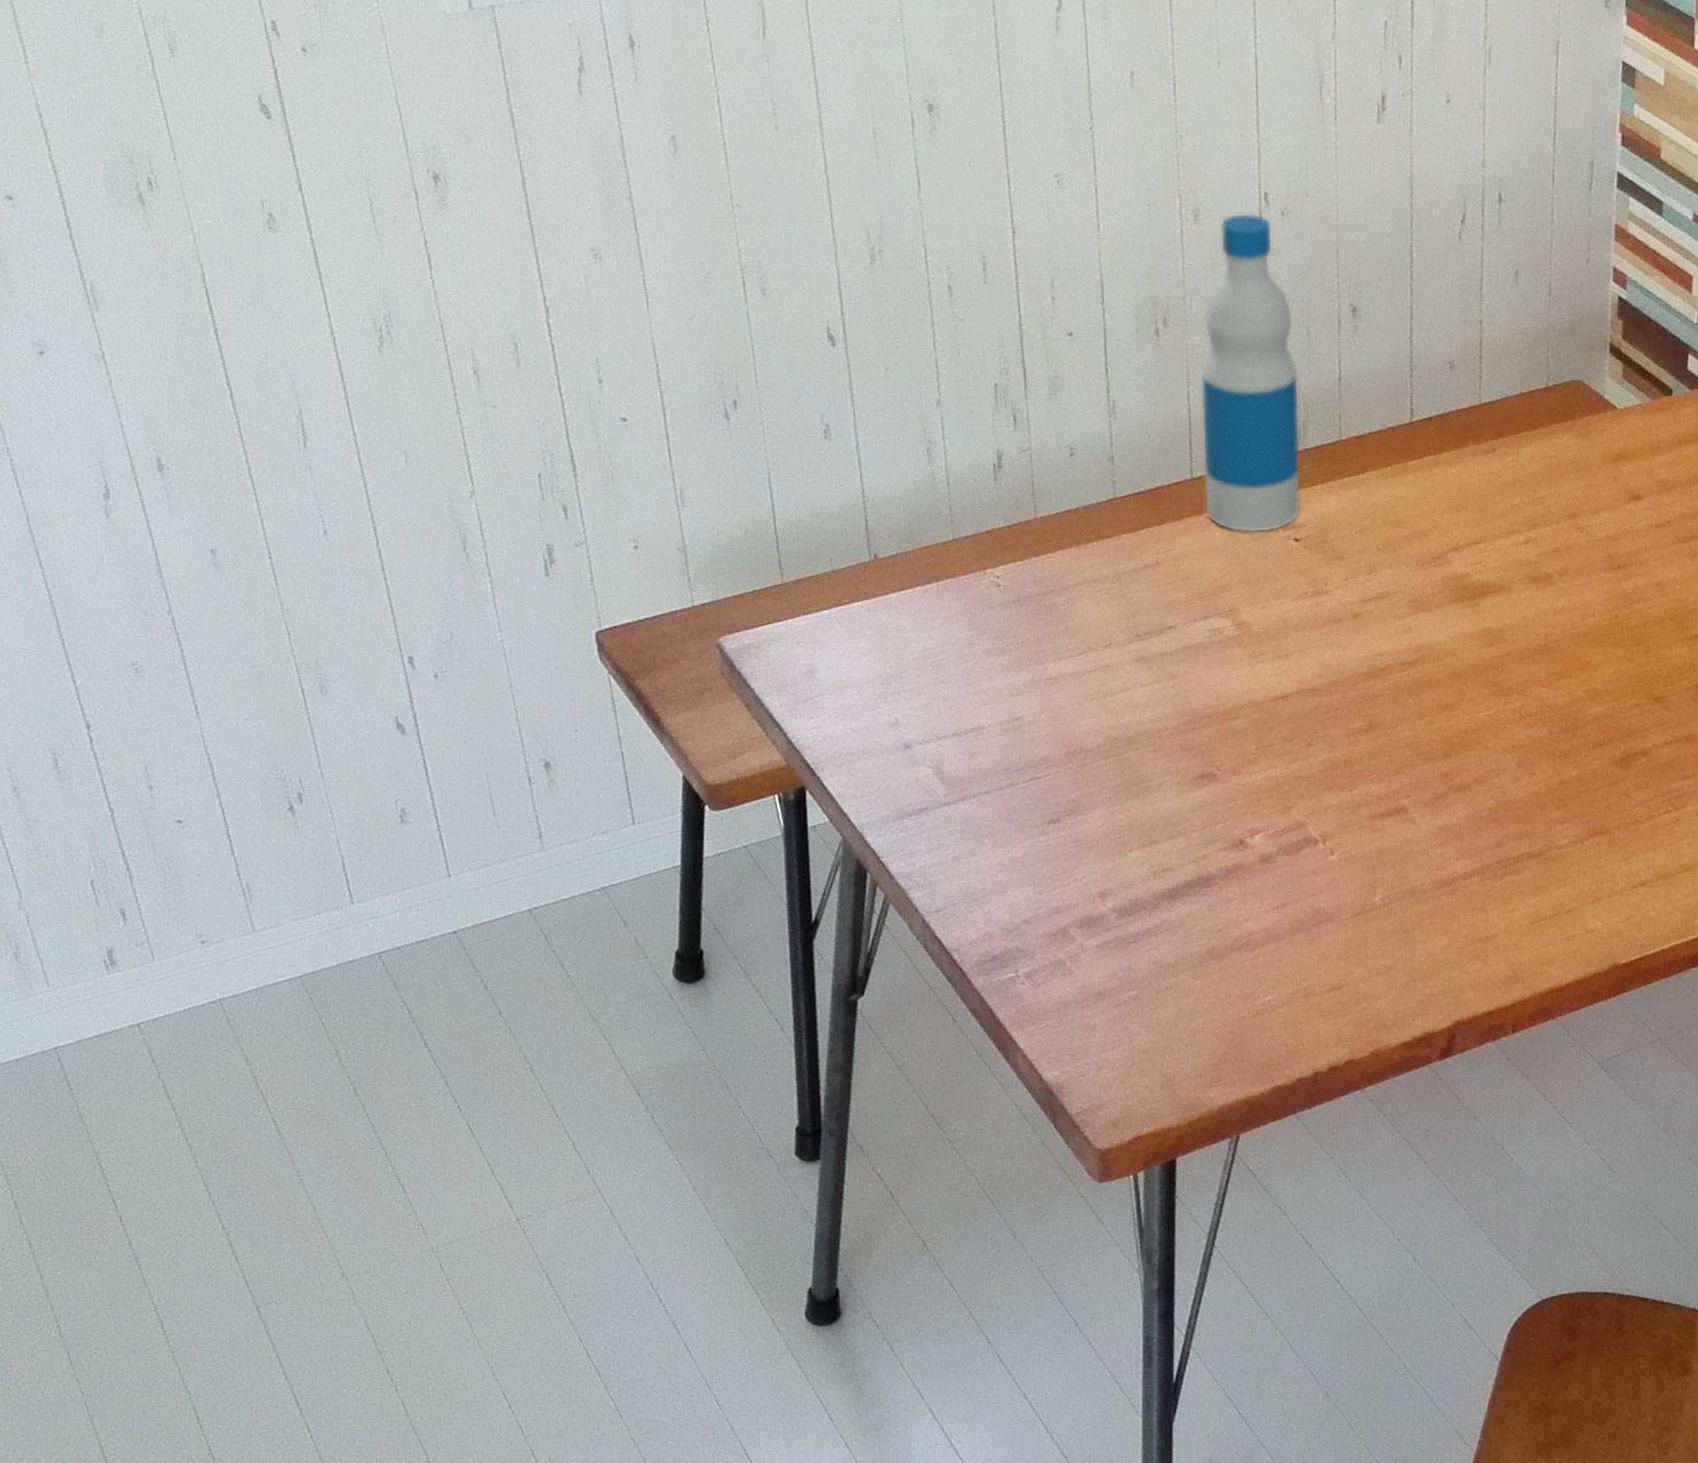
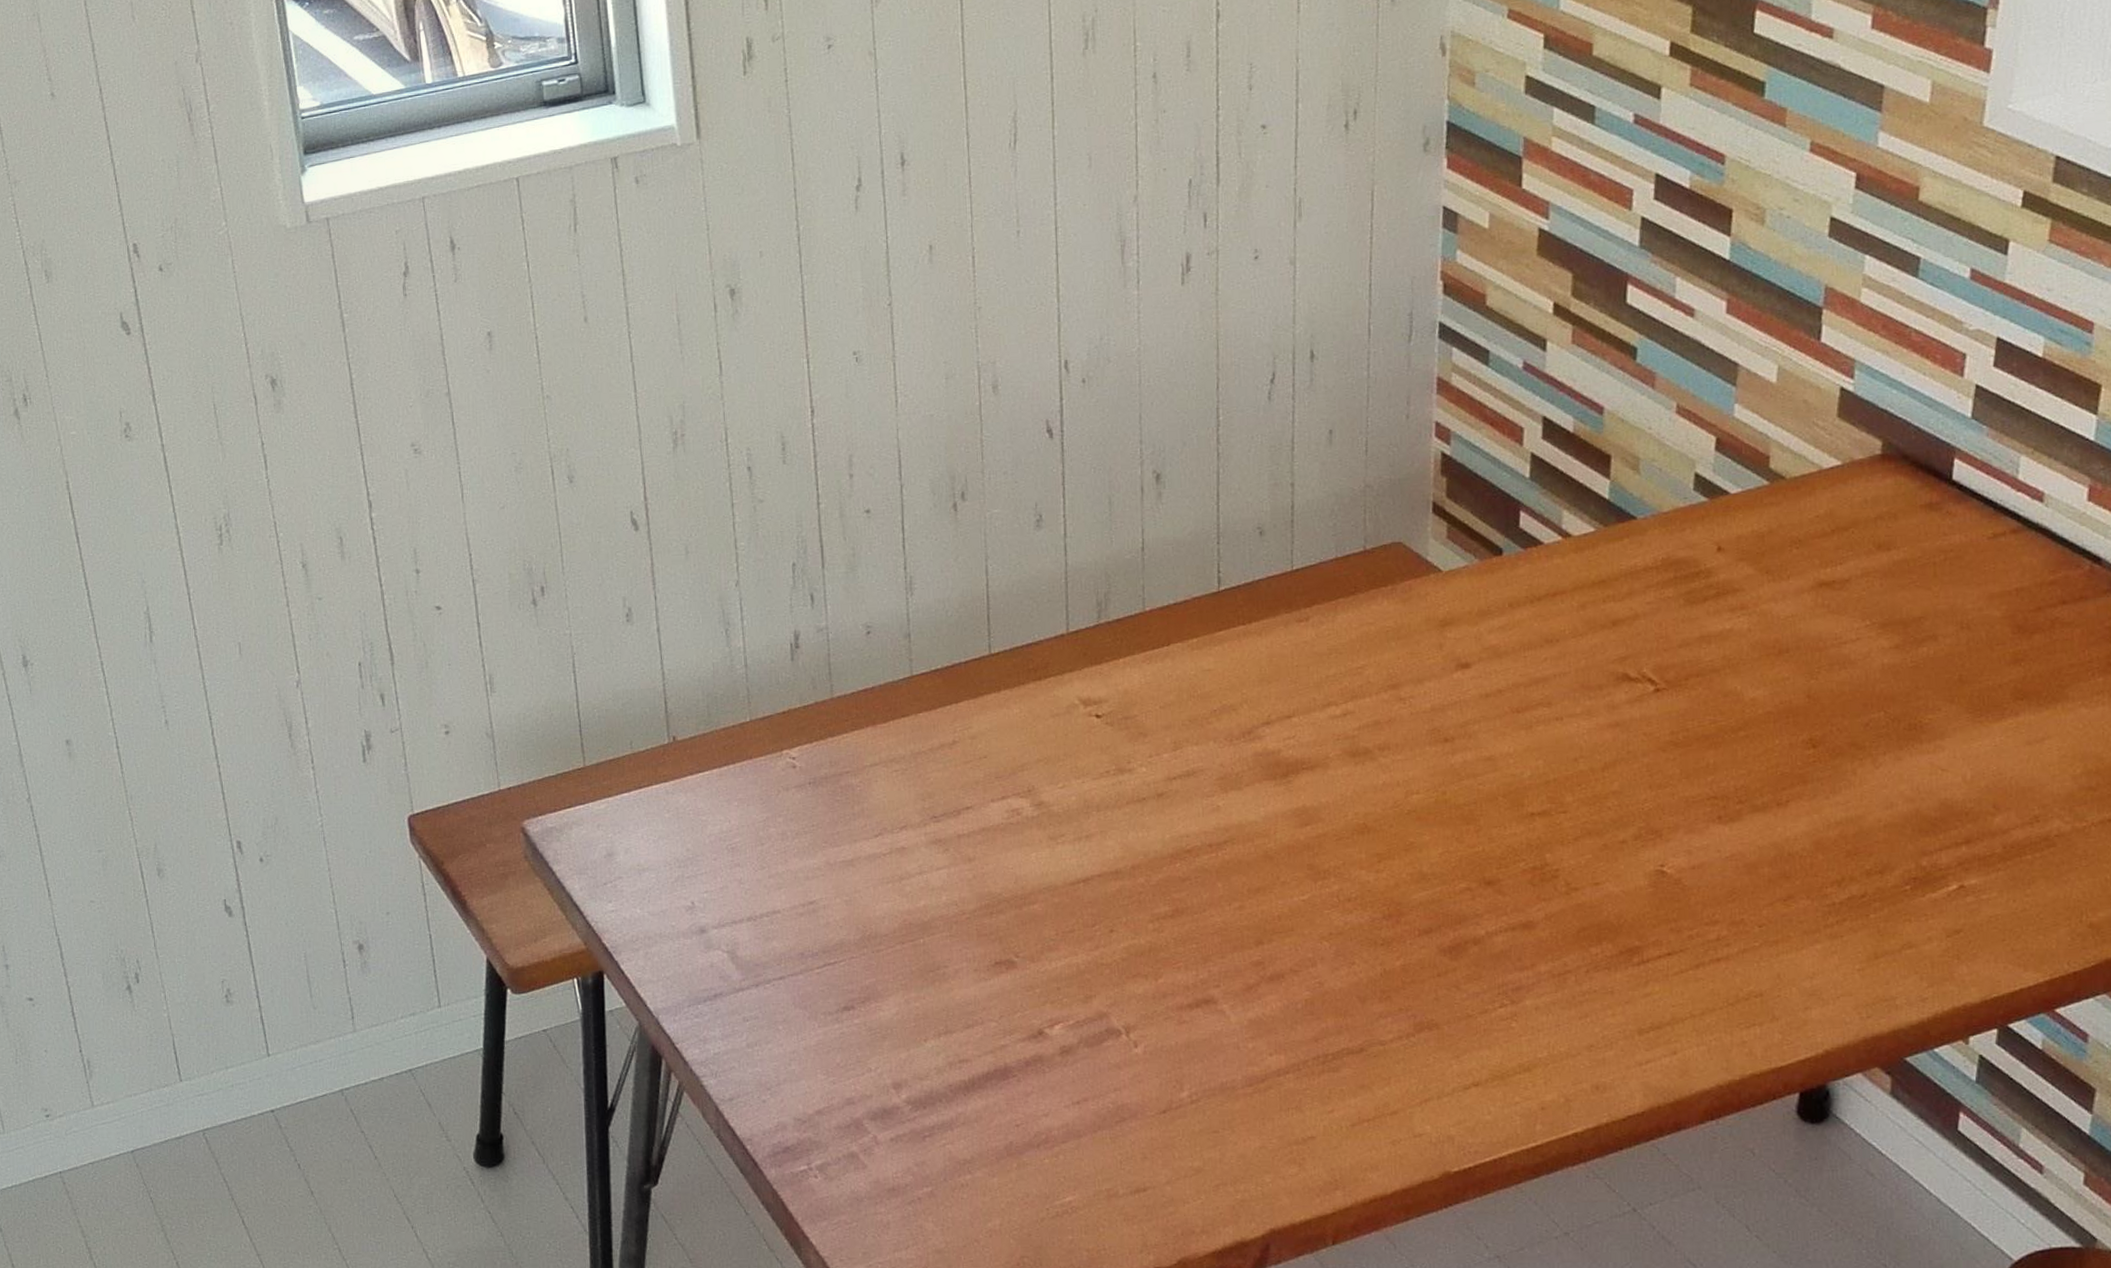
bottle: present [1200,213,1301,533] -> none [998,381,1103,710]

